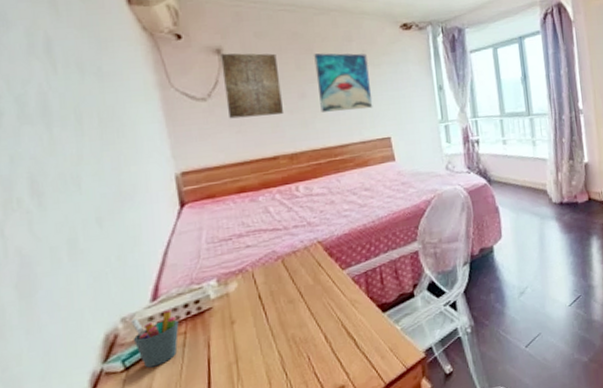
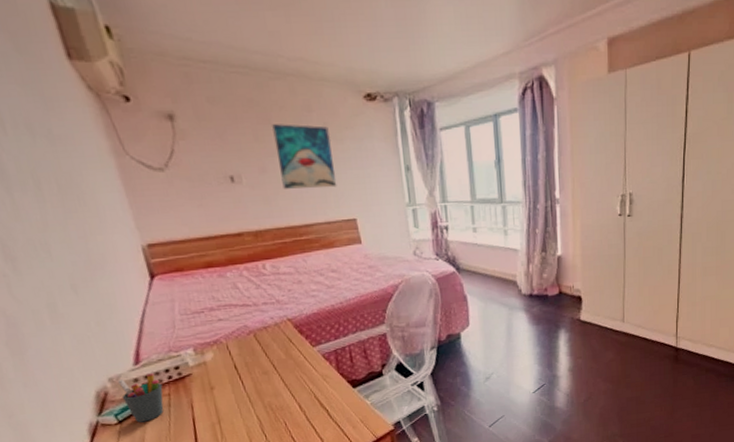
wall art: present [221,53,283,119] -> none [173,119,244,192]

